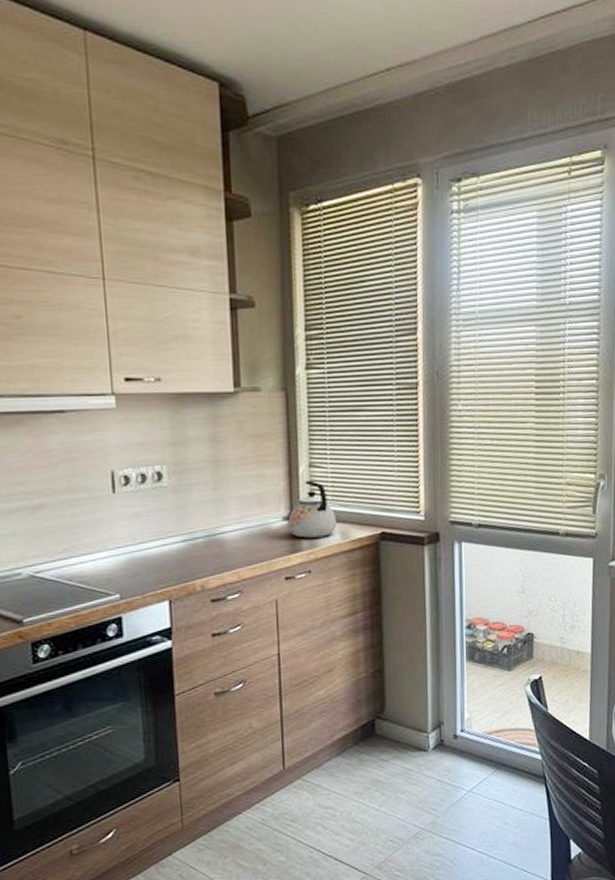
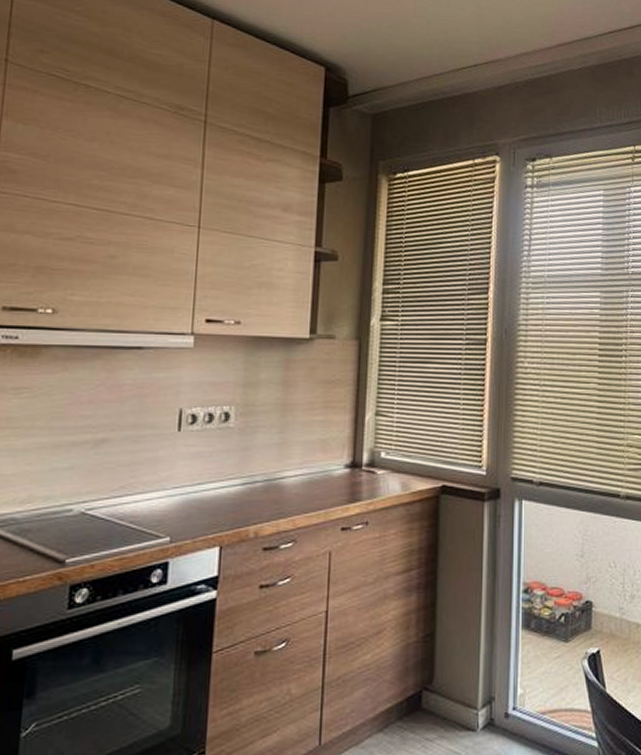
kettle: present [288,480,337,538] -> none [349,429,399,488]

